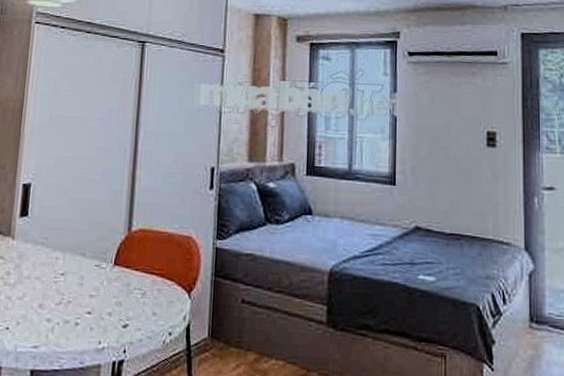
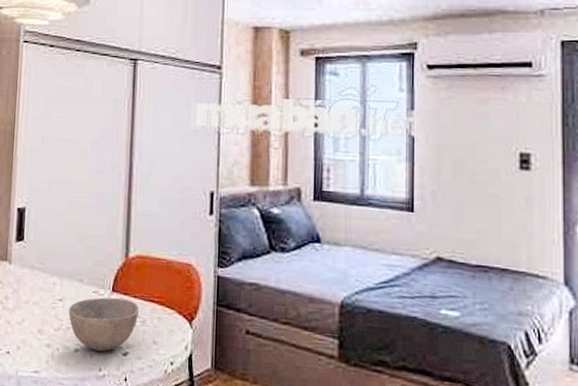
bowl: none [70,271,140,324] -> present [68,297,140,352]

